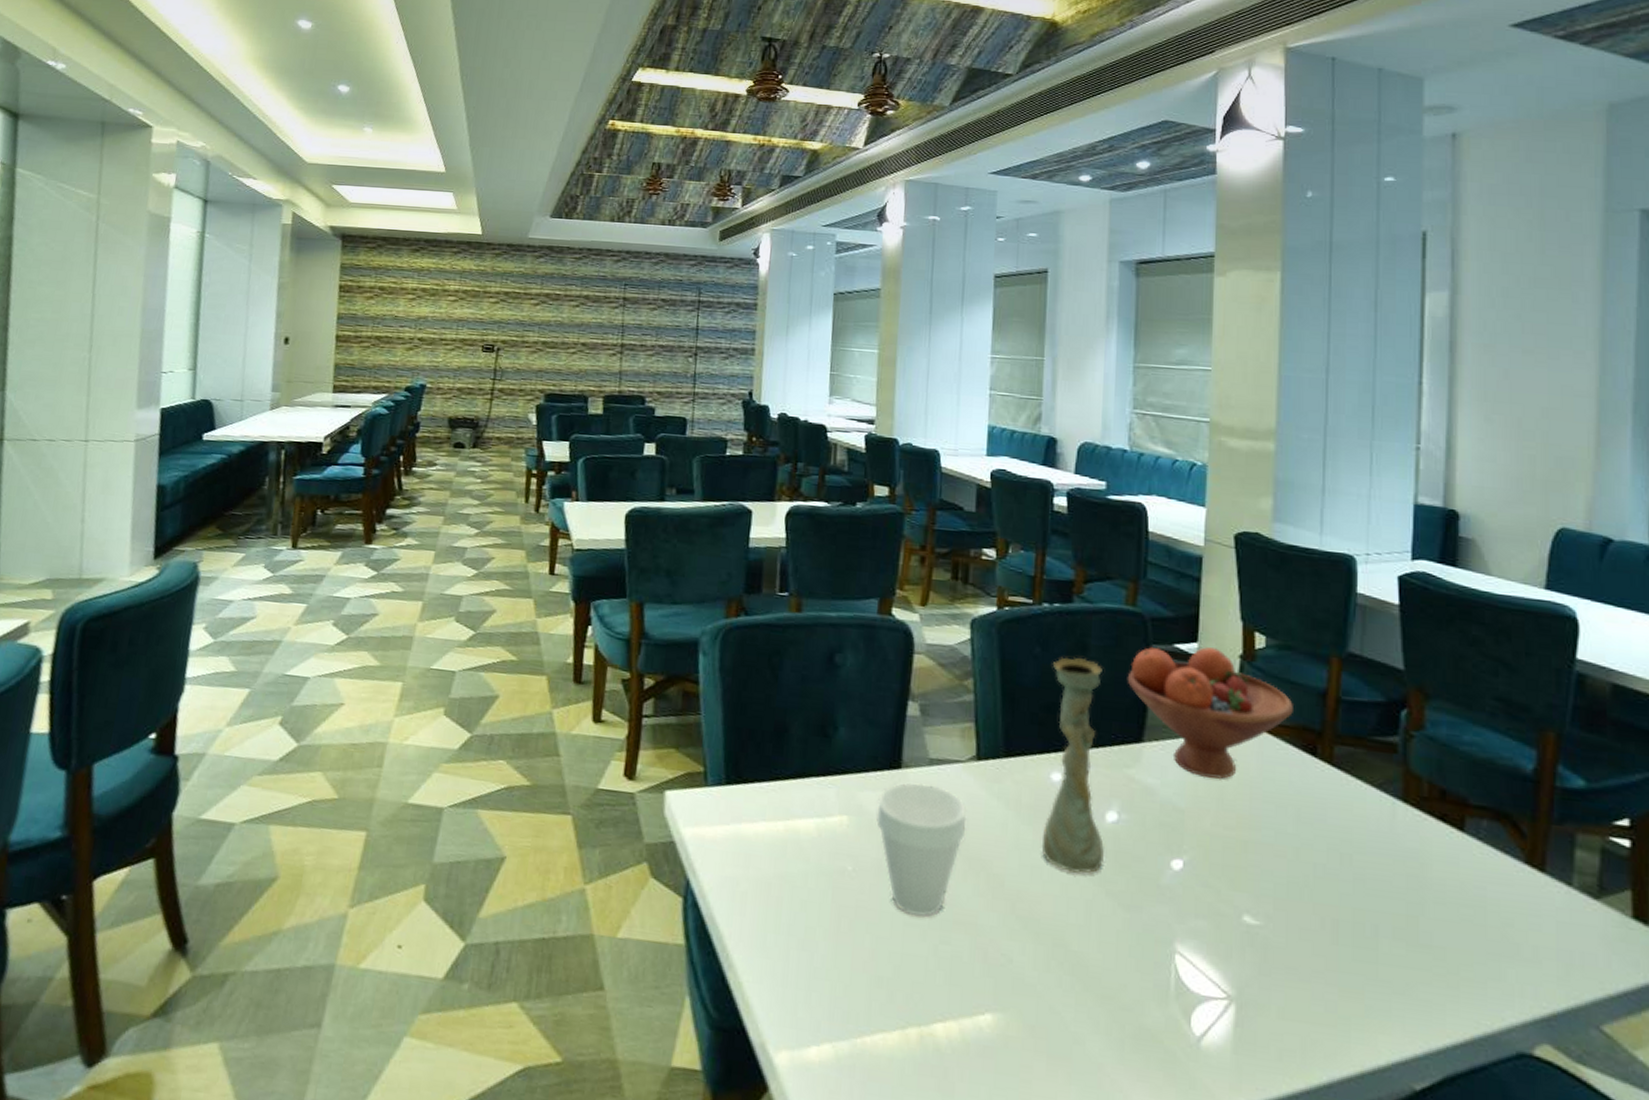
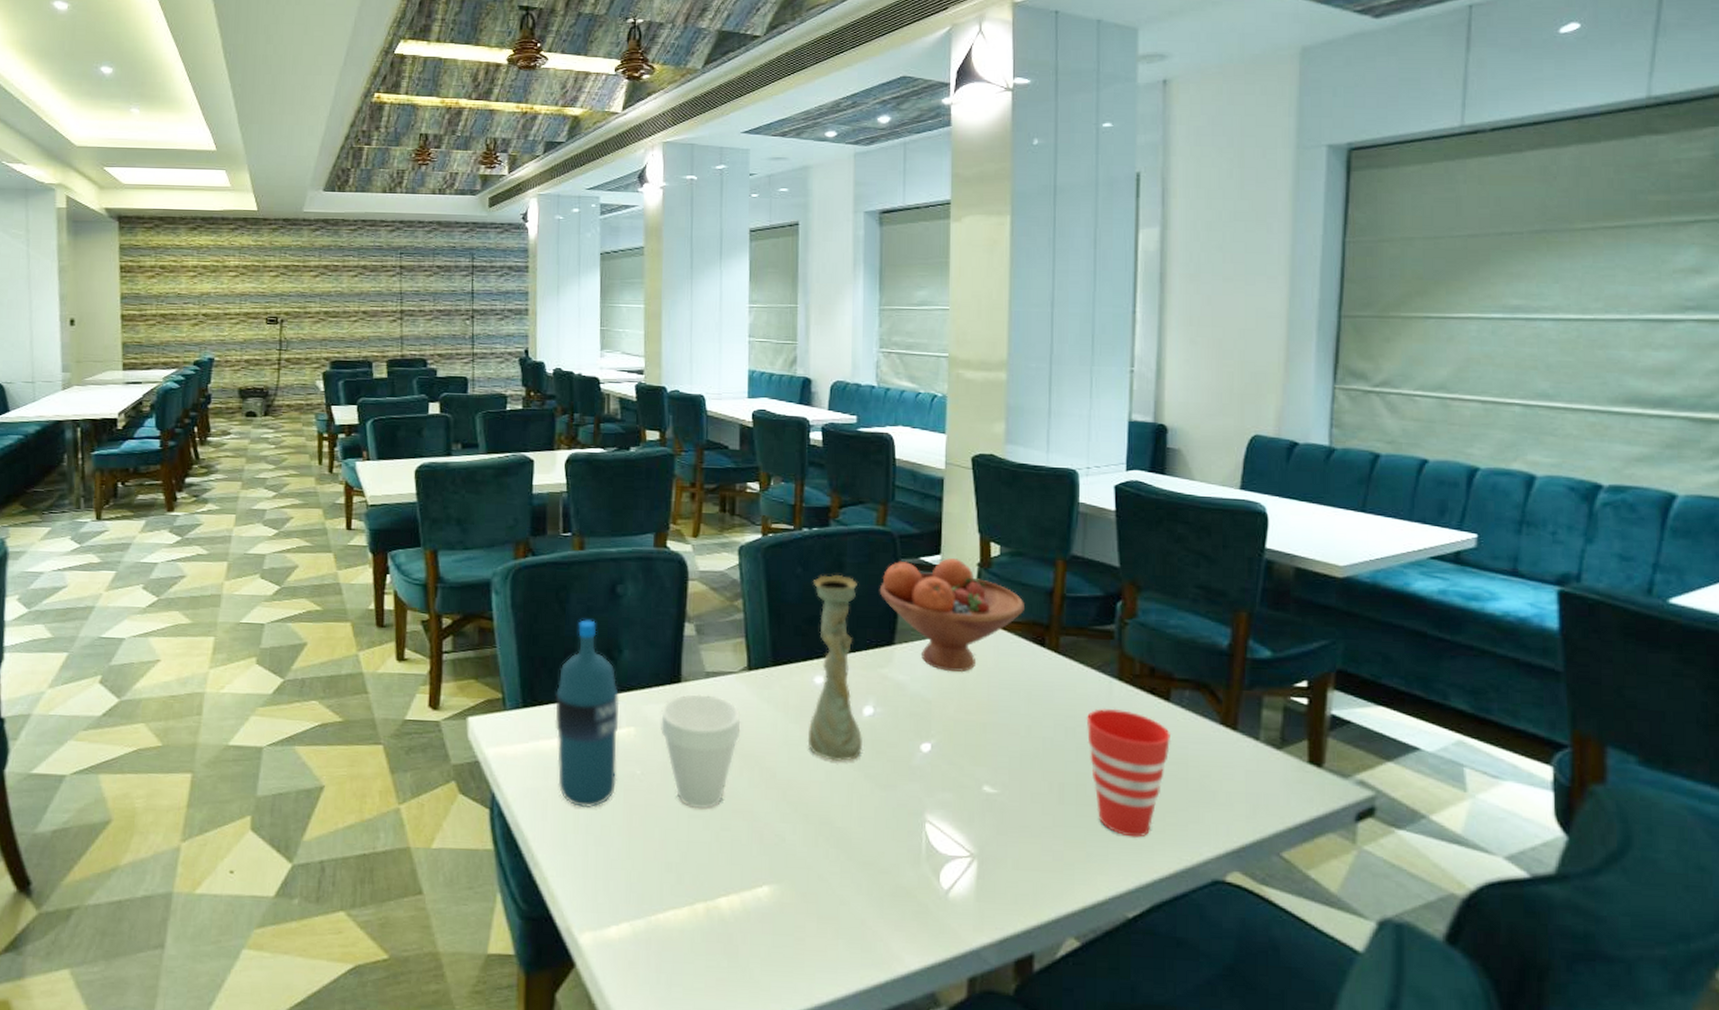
water bottle: none [759,690,833,905] -> present [555,619,620,808]
cup: none [1364,833,1466,993] -> present [1086,708,1172,838]

